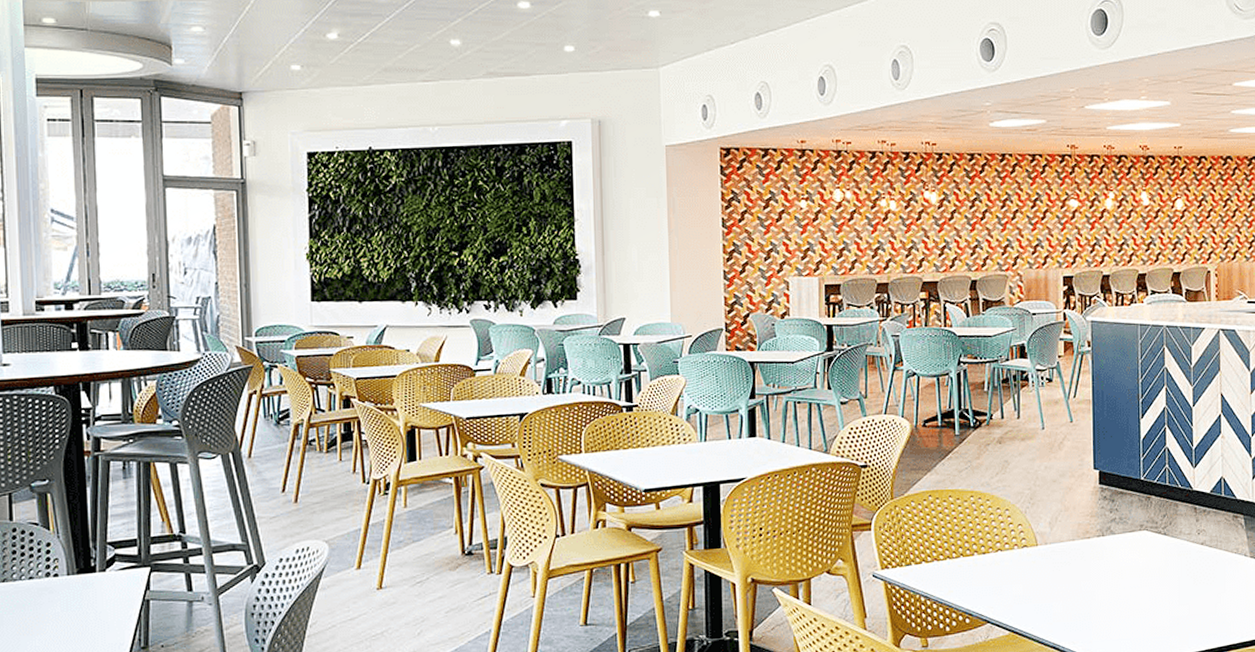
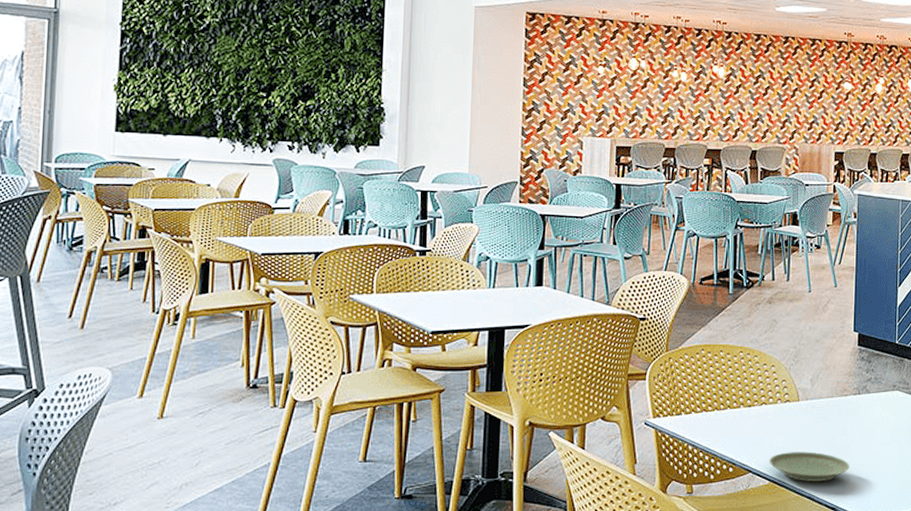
plate: none [1008,599,1096,630] -> present [769,452,850,481]

